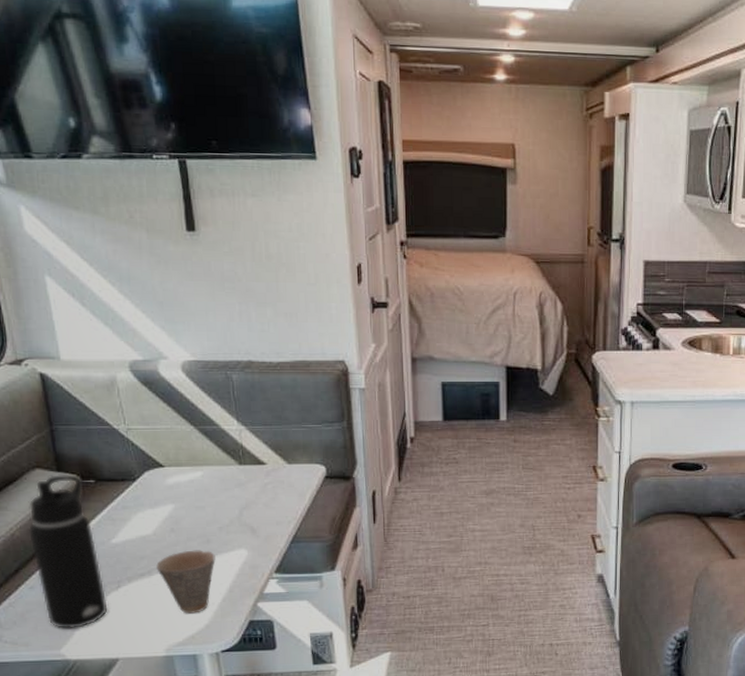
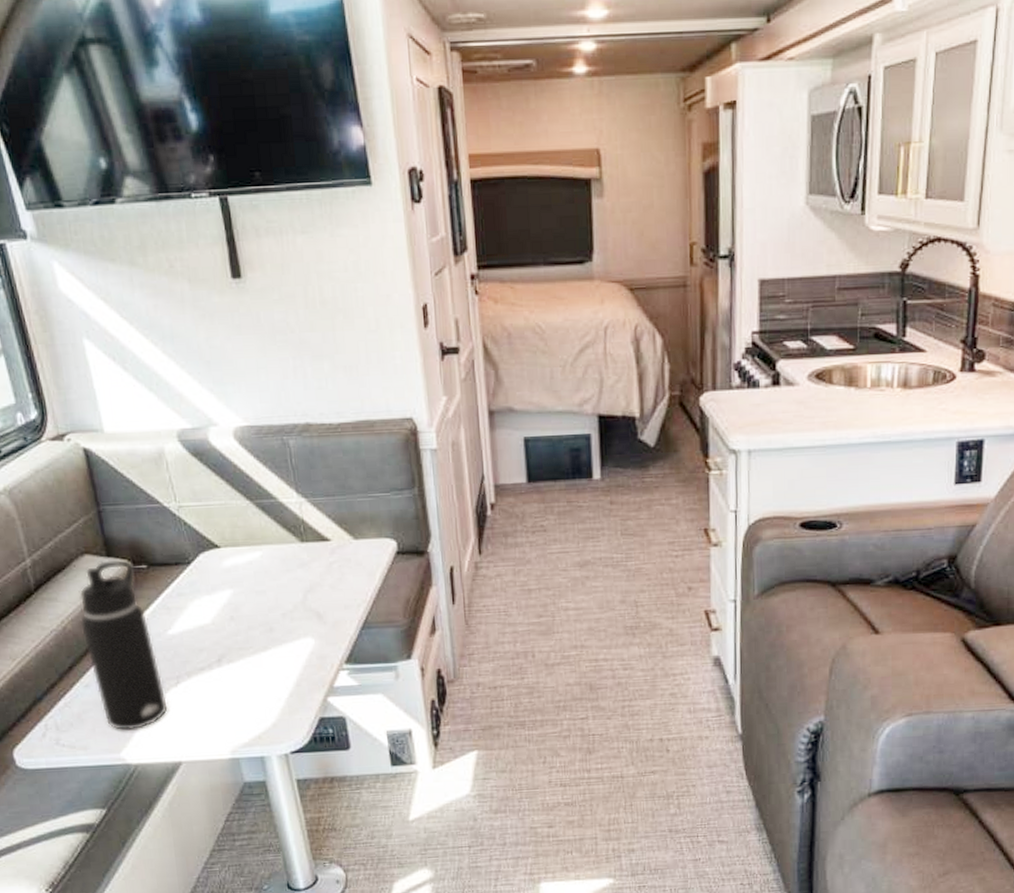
cup: present [156,550,216,614] -> none [217,639,280,711]

